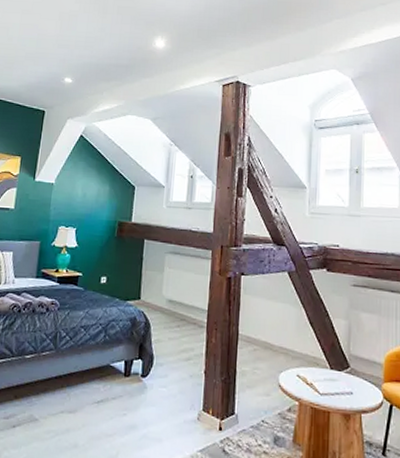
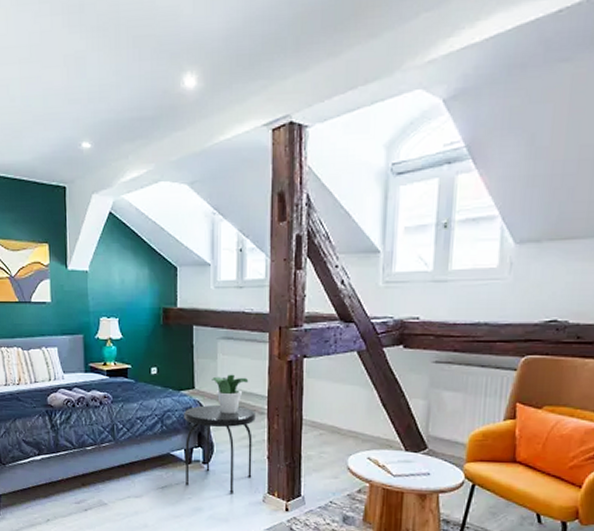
side table: none [122,316,196,411] -> present [184,404,256,494]
potted plant: none [157,287,191,326] -> present [212,374,249,413]

